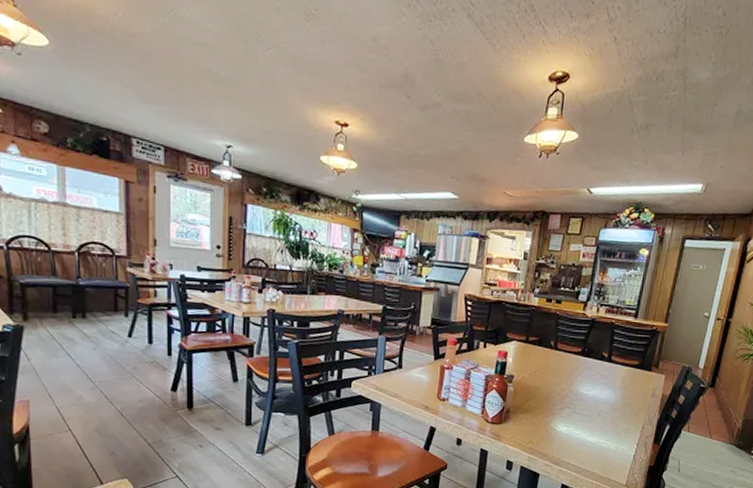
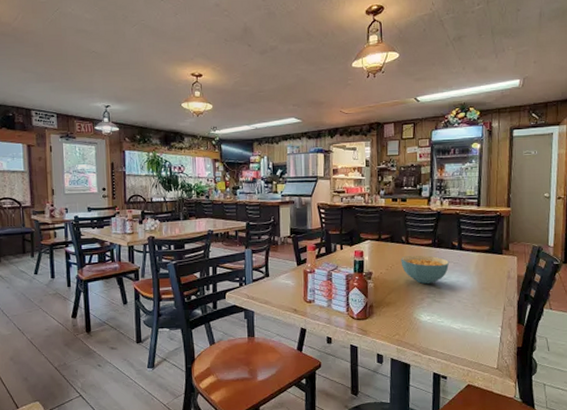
cereal bowl: none [545,361,596,393] -> present [401,255,449,284]

